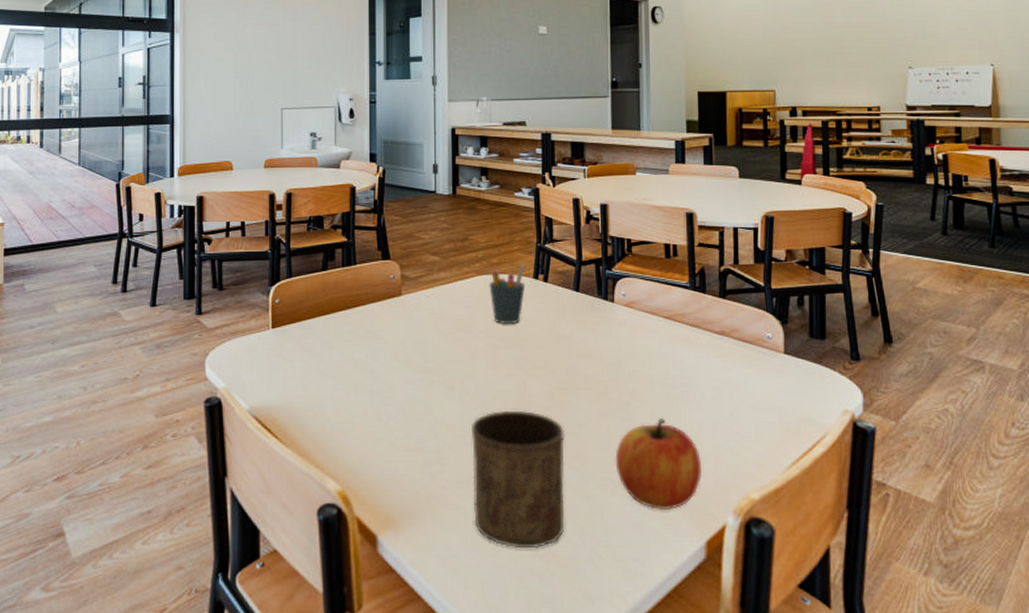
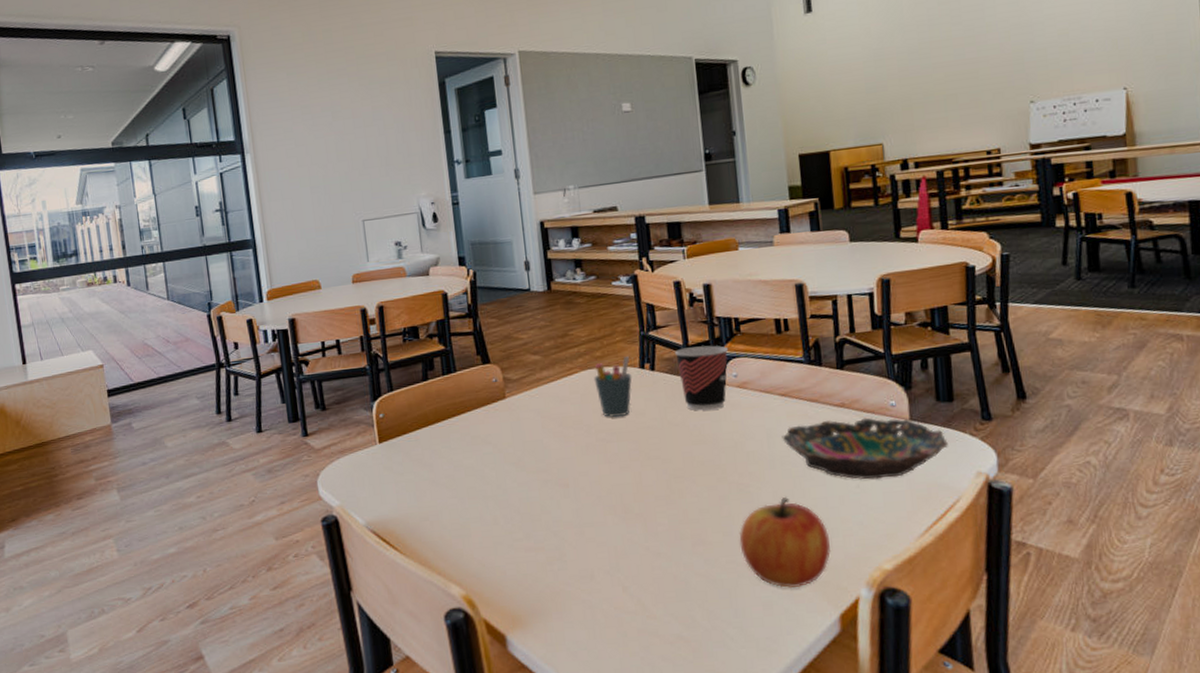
cup: present [470,410,566,549] -> none [588,501,694,637]
cup: none [569,263,618,326] -> present [675,345,728,411]
bowl: none [663,347,818,408] -> present [781,417,948,480]

